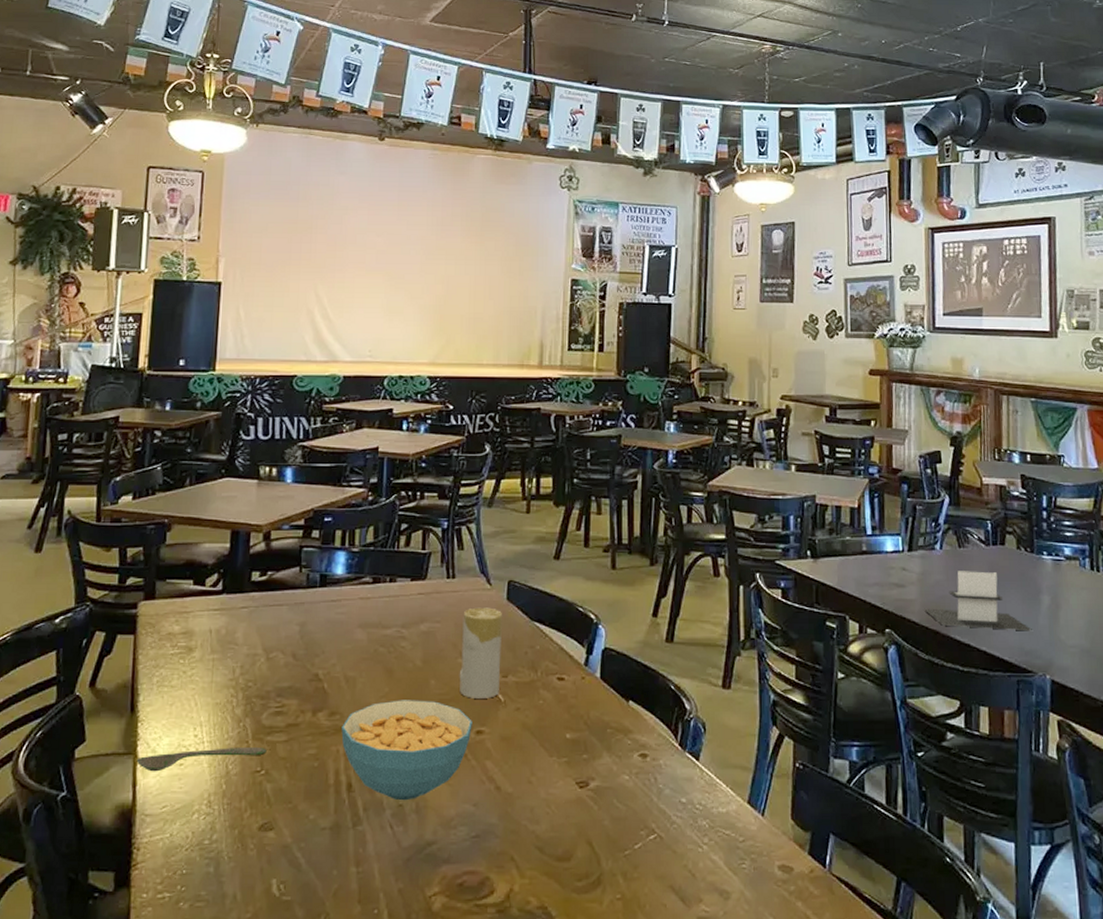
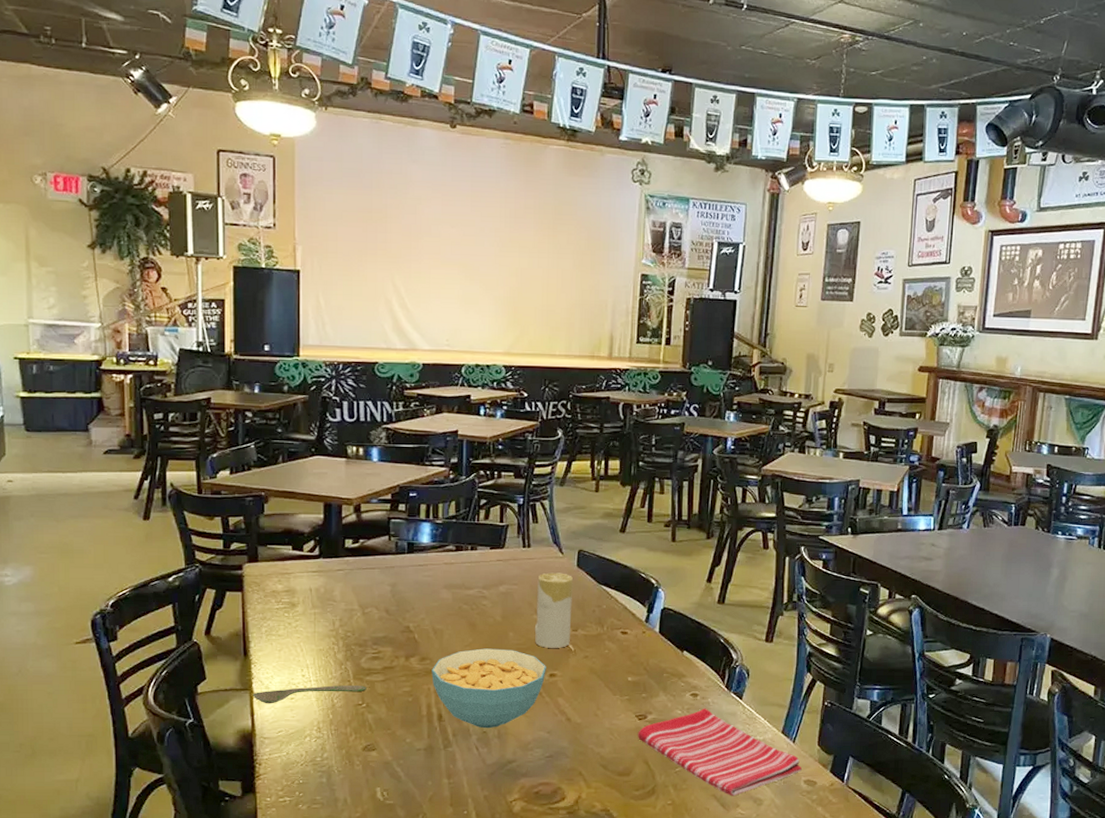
dish towel: none [579,772,774,888] -> present [638,708,802,797]
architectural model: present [924,571,1032,631] -> none [947,547,1040,598]

